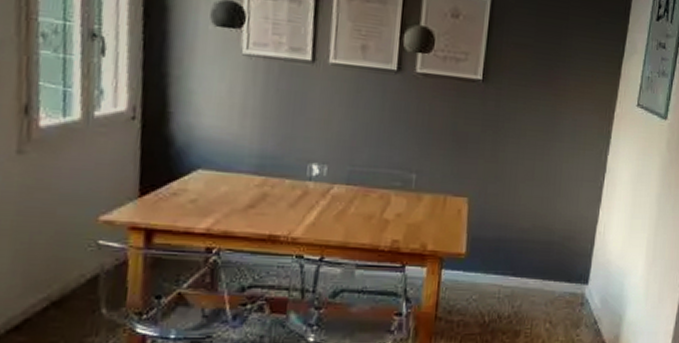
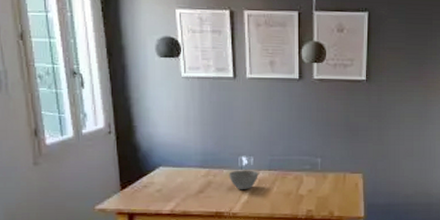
bowl: none [292,181,332,209] -> present [229,170,258,190]

